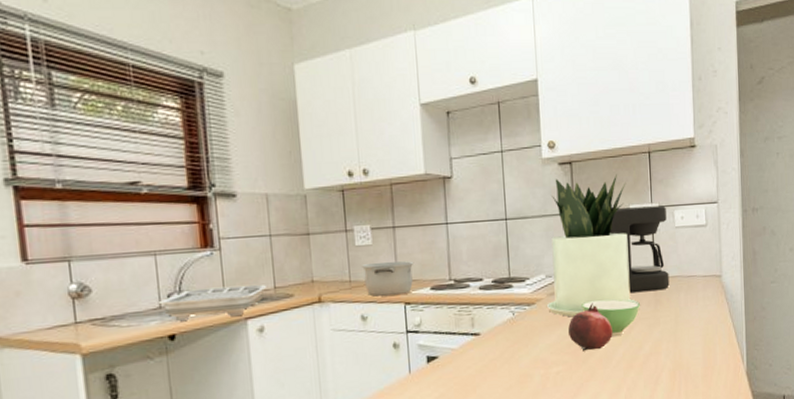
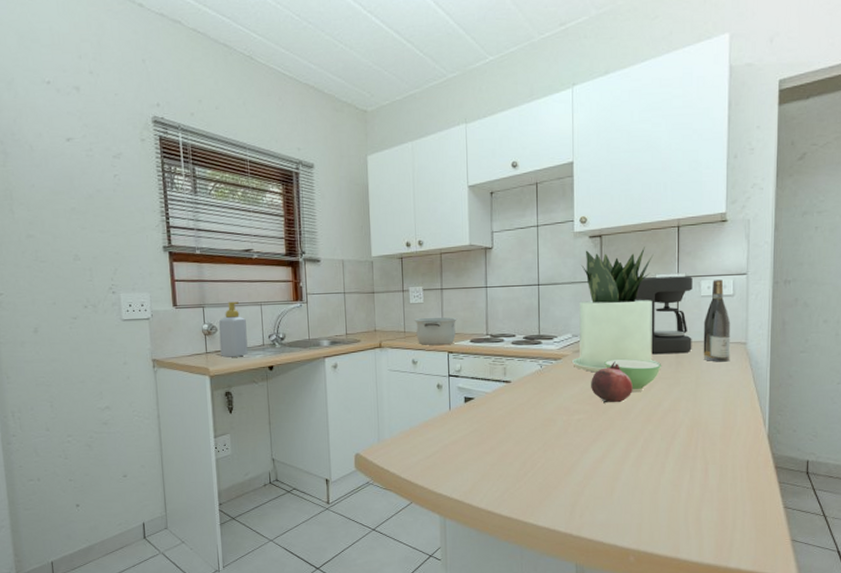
soap bottle: none [92,251,138,328] -> present [218,301,248,358]
dish rack: present [157,285,268,321] -> none [262,331,341,356]
wine bottle: none [679,209,707,297] -> present [703,280,731,362]

